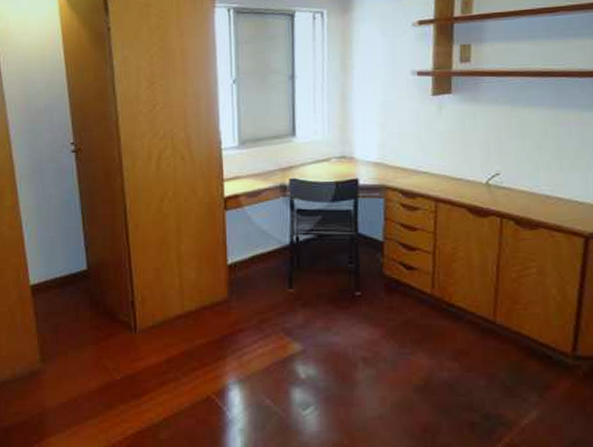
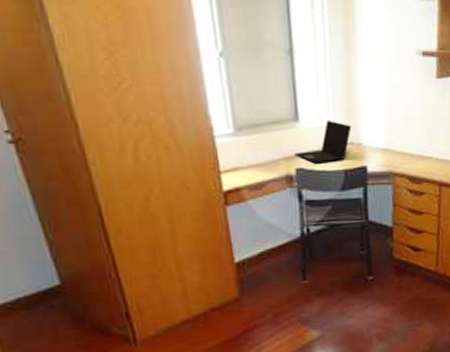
laptop: none [290,135,345,175] -> present [294,119,352,164]

